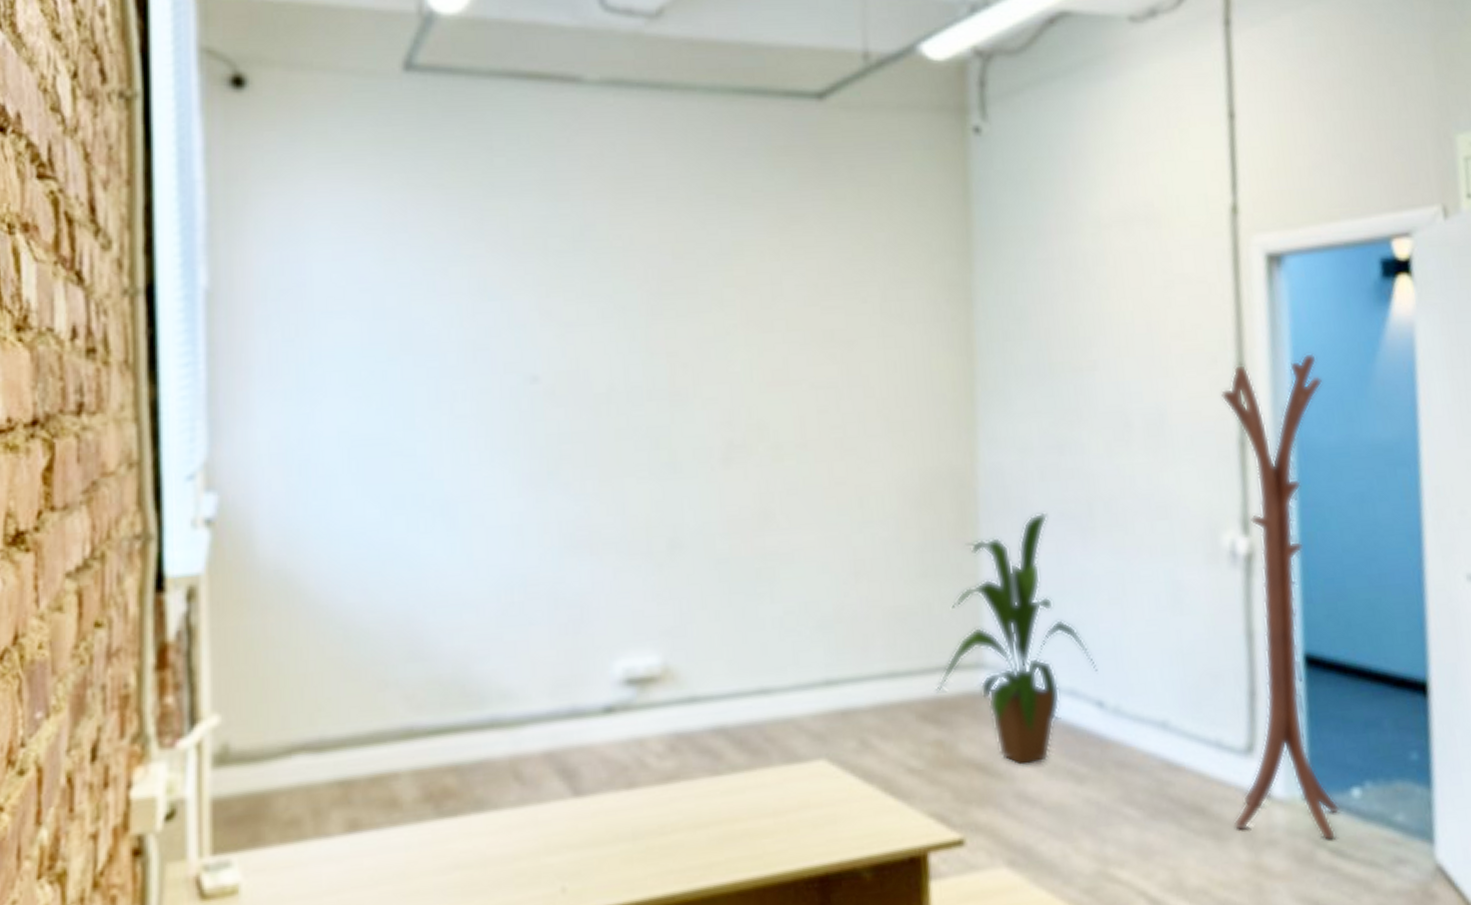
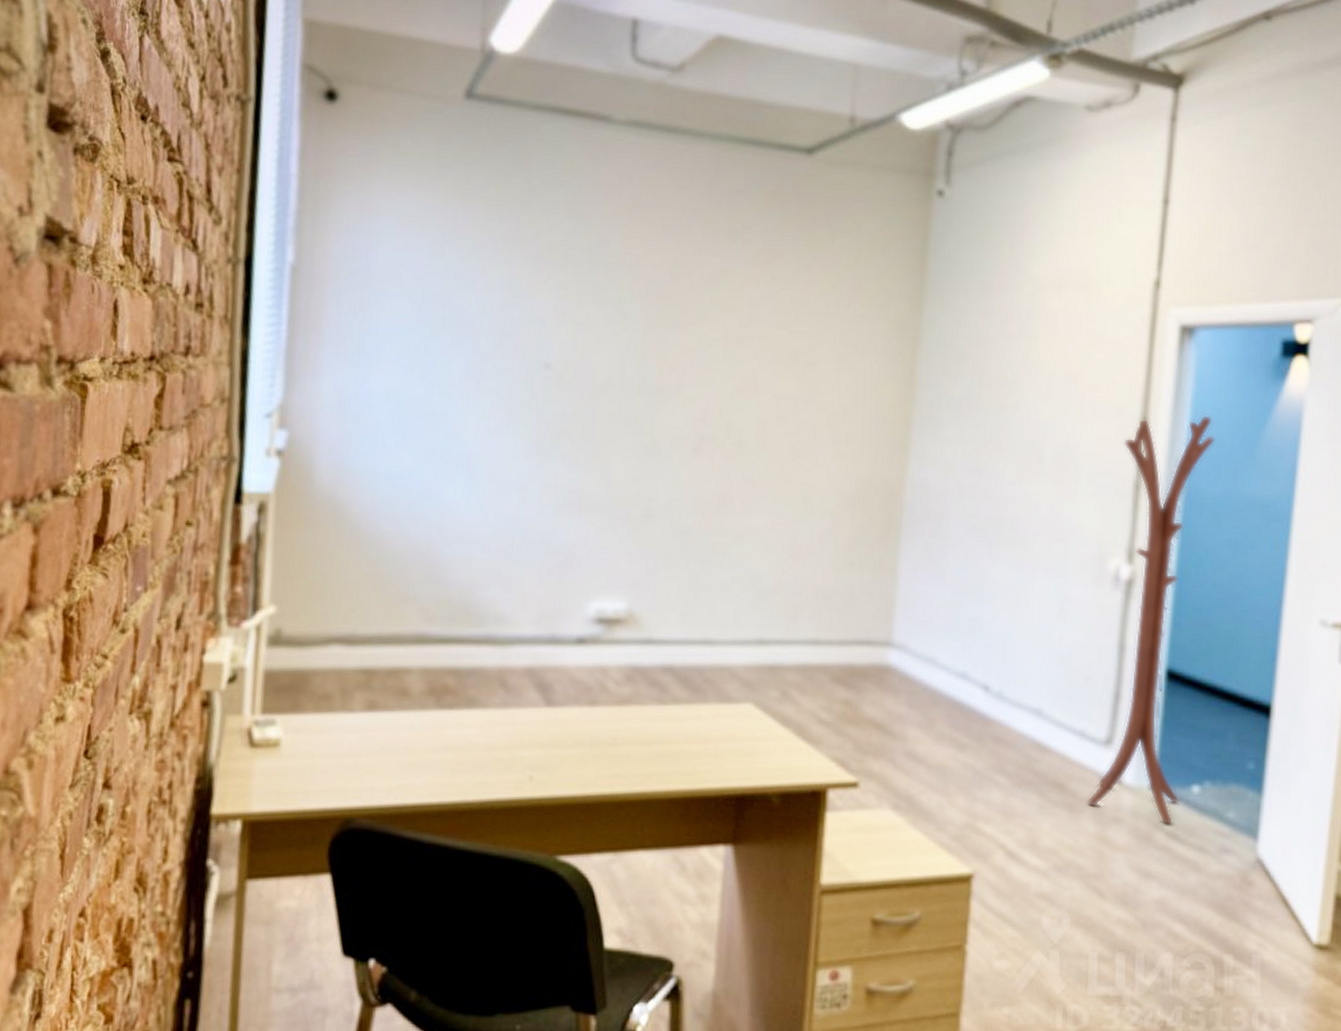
house plant: present [936,512,1098,767] -> none [850,524,988,730]

